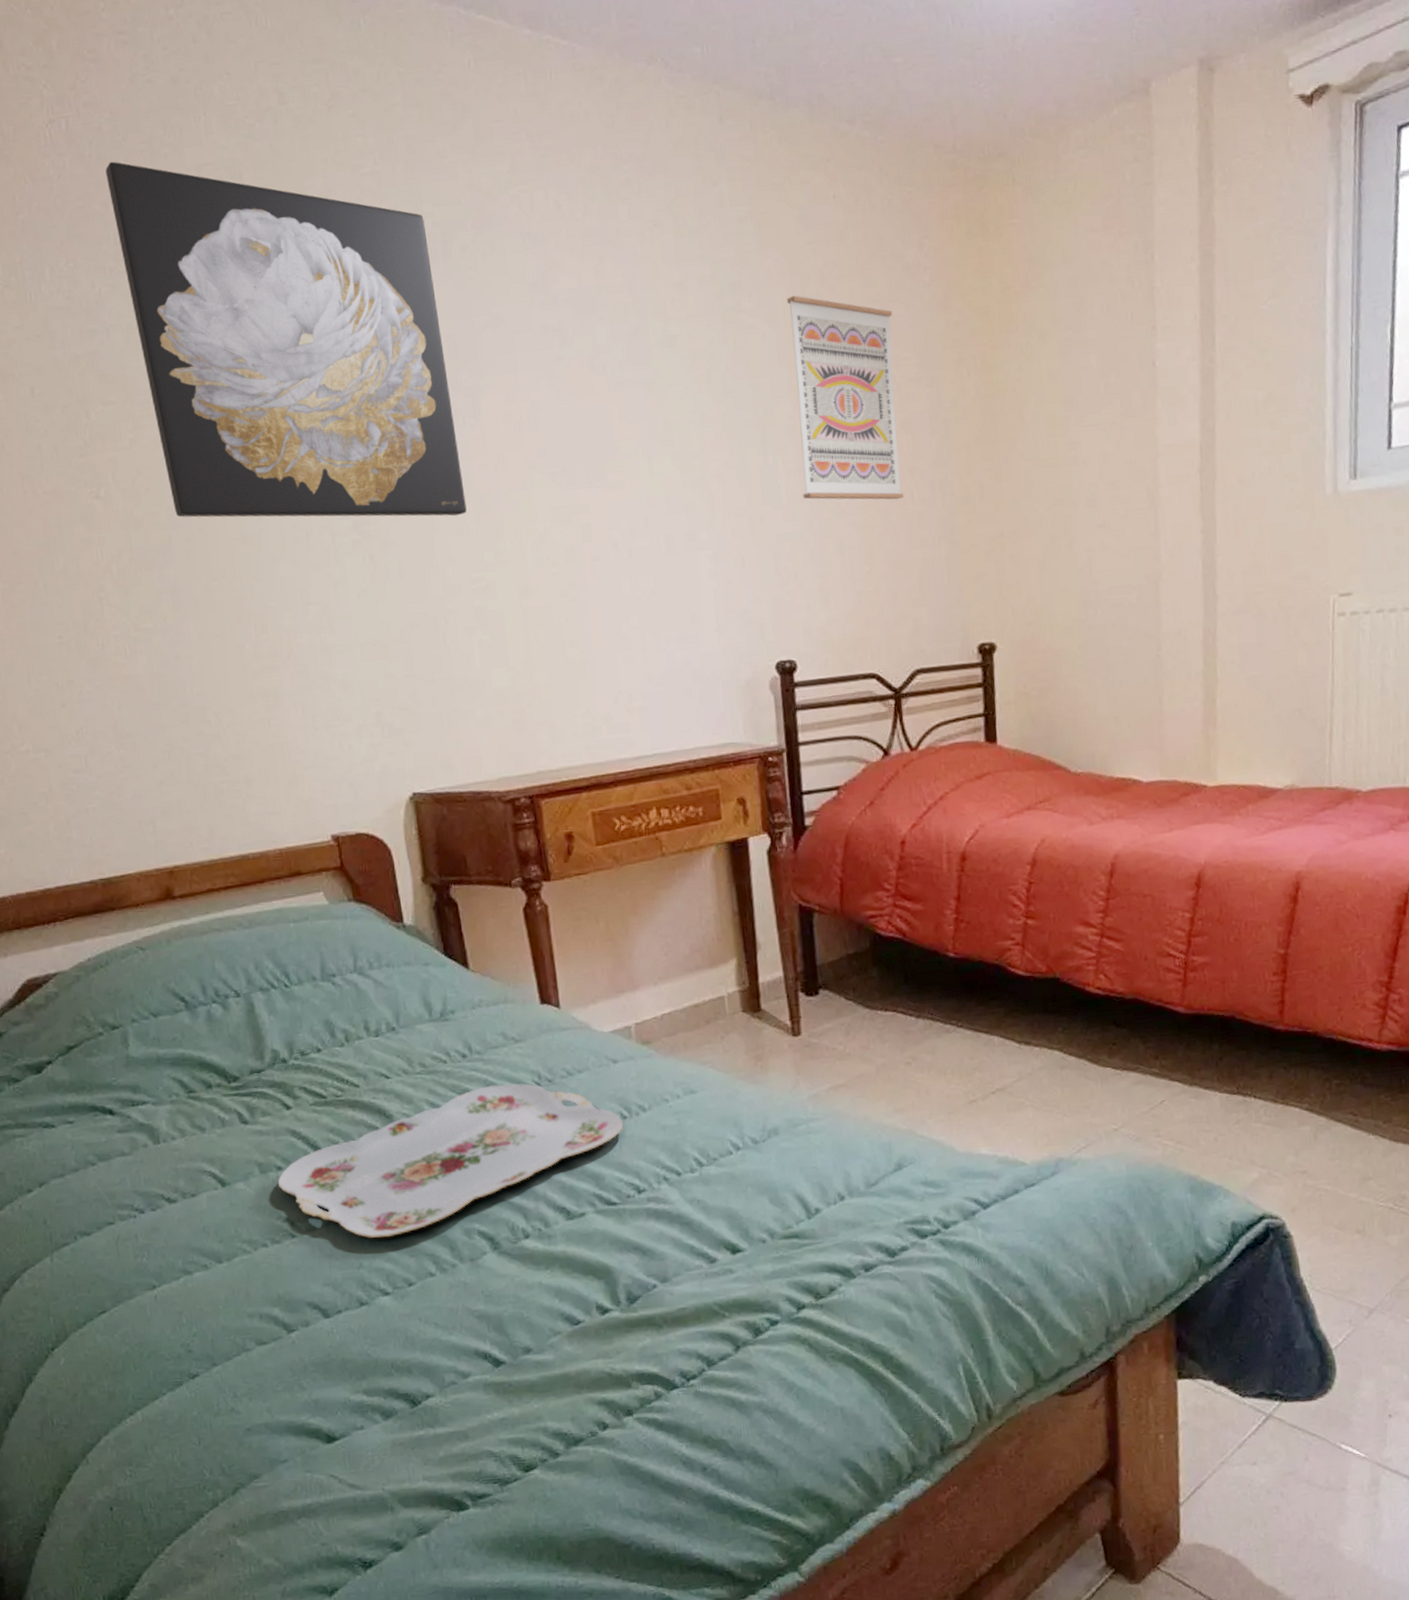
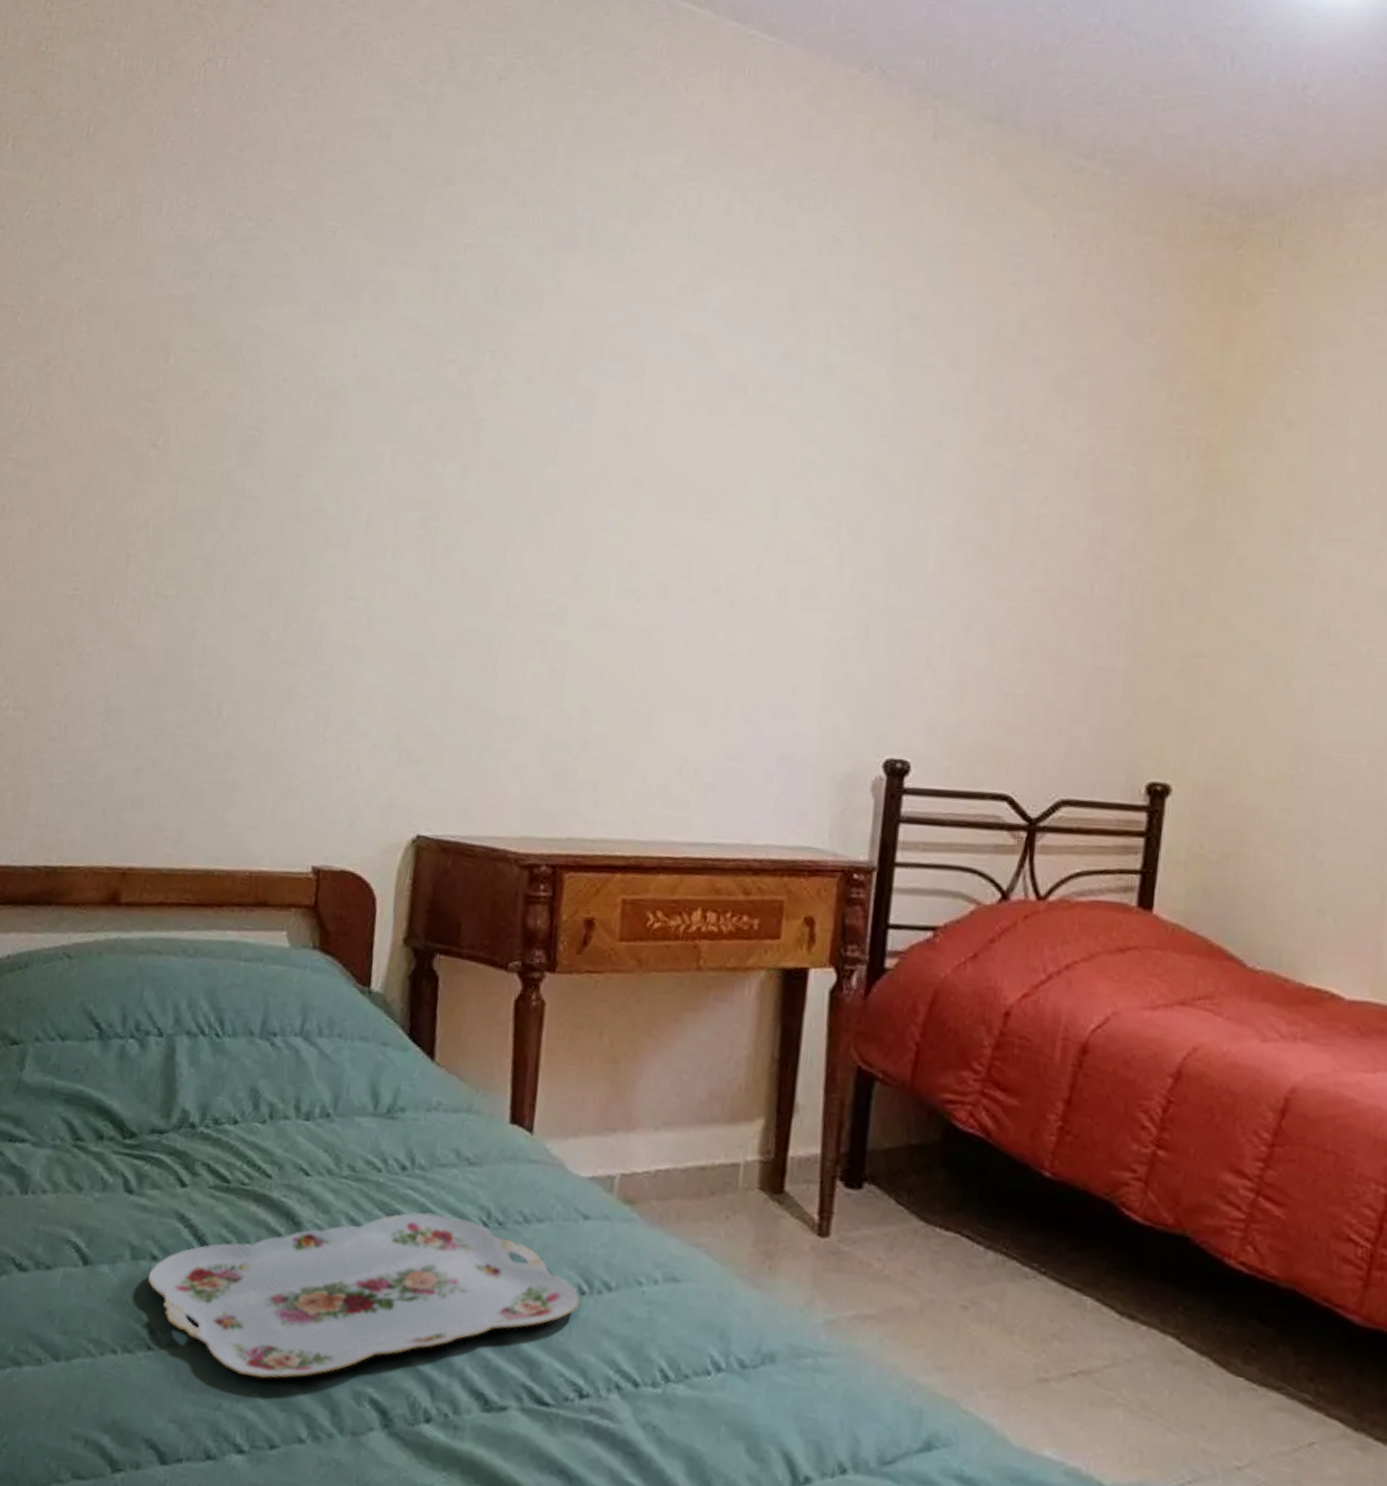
wall art: present [105,161,467,518] -> none [231,106,576,527]
wall art: present [787,295,904,500] -> none [954,339,1104,591]

